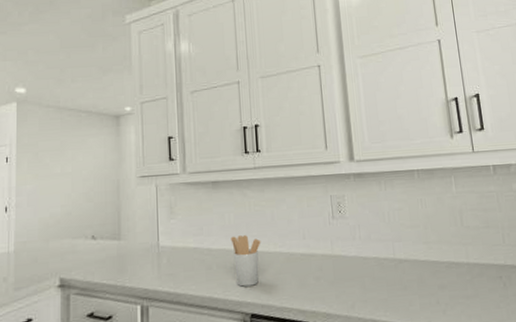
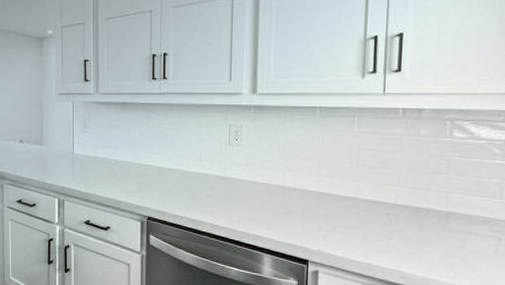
utensil holder: present [230,235,261,287] -> none [134,152,161,194]

